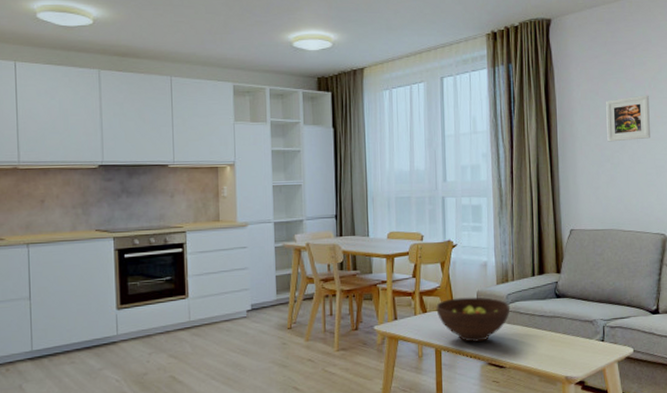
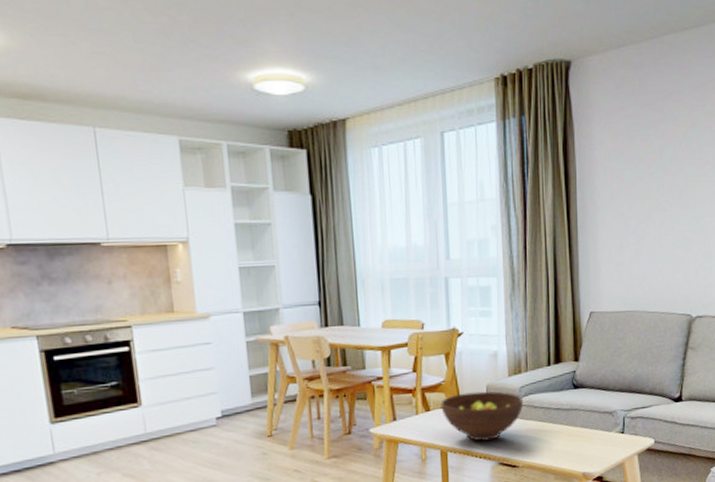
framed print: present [606,95,650,142] -> none [632,155,679,211]

